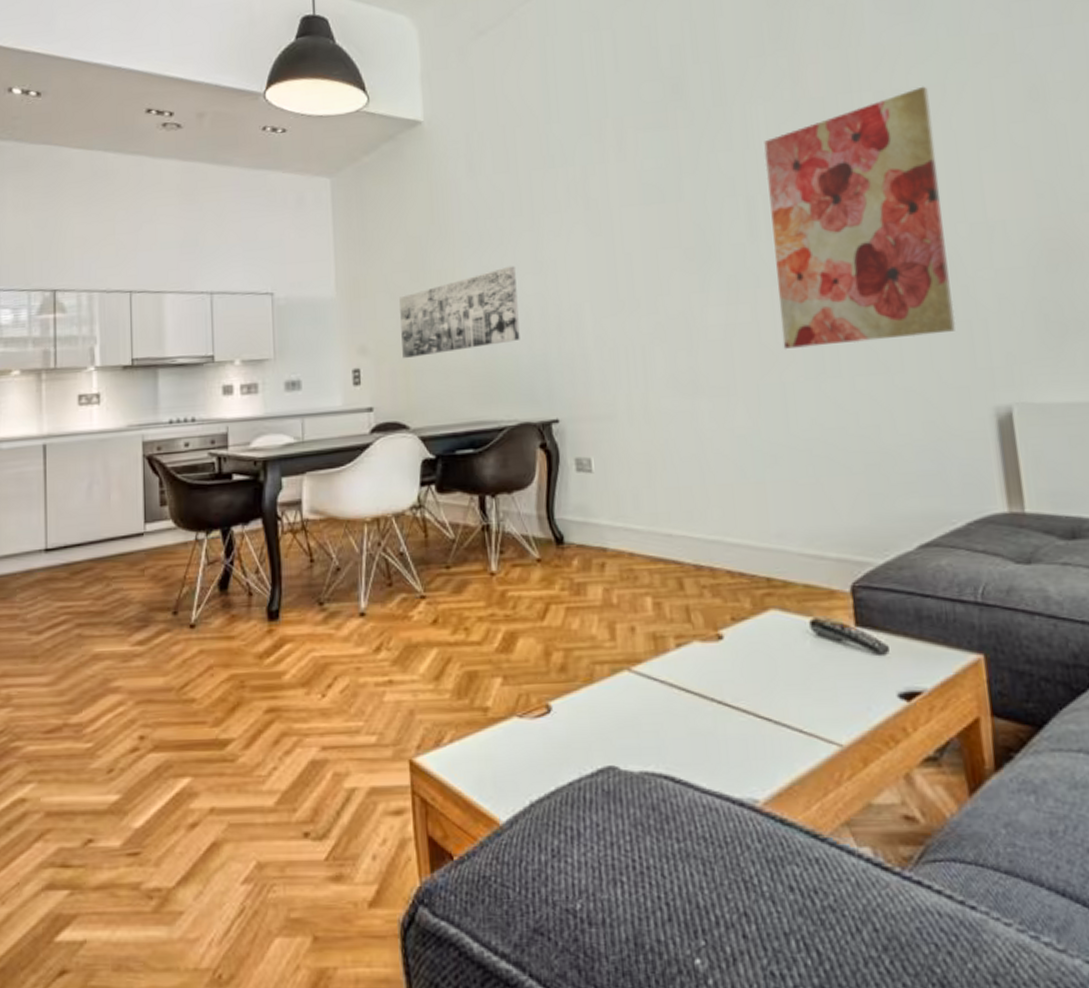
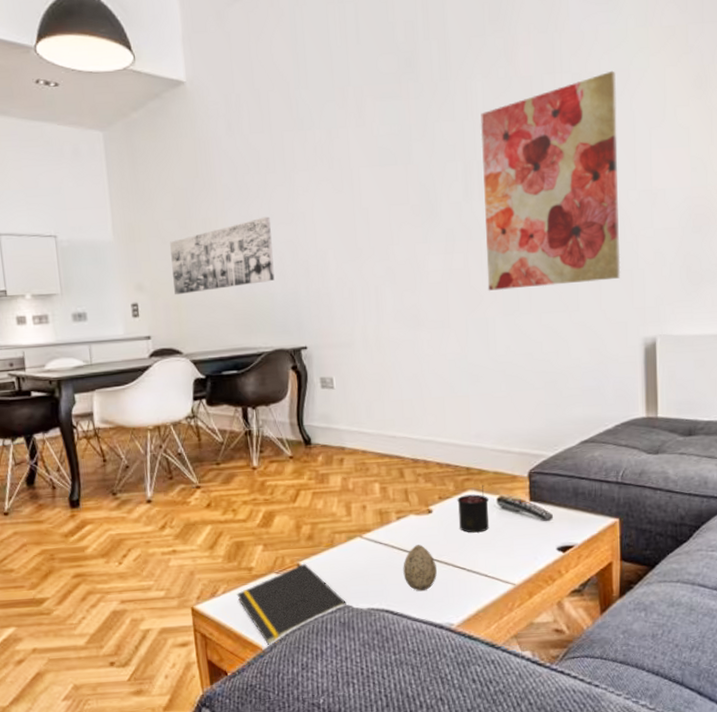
notepad: none [467,704,611,820] -> present [237,563,347,646]
decorative egg: none [686,683,733,751] -> present [403,545,437,592]
candle: none [756,602,801,669] -> present [457,484,490,533]

